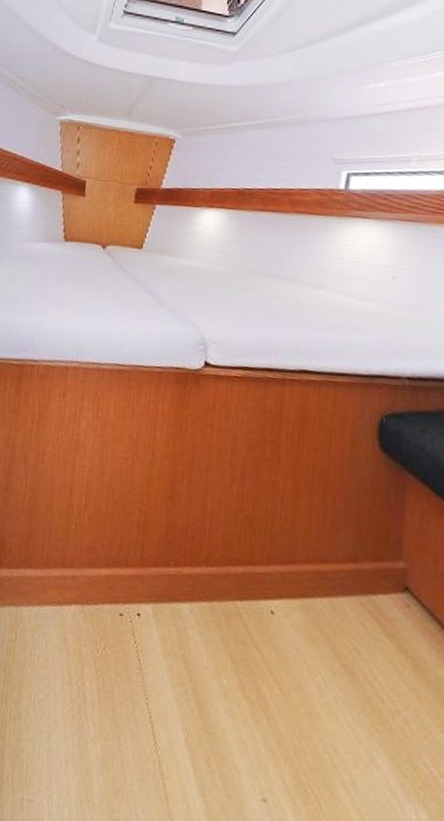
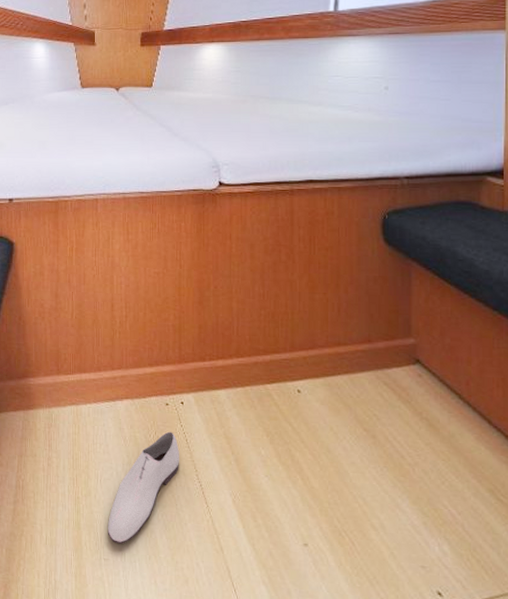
shoe: none [34,647,130,783] -> present [107,431,179,545]

